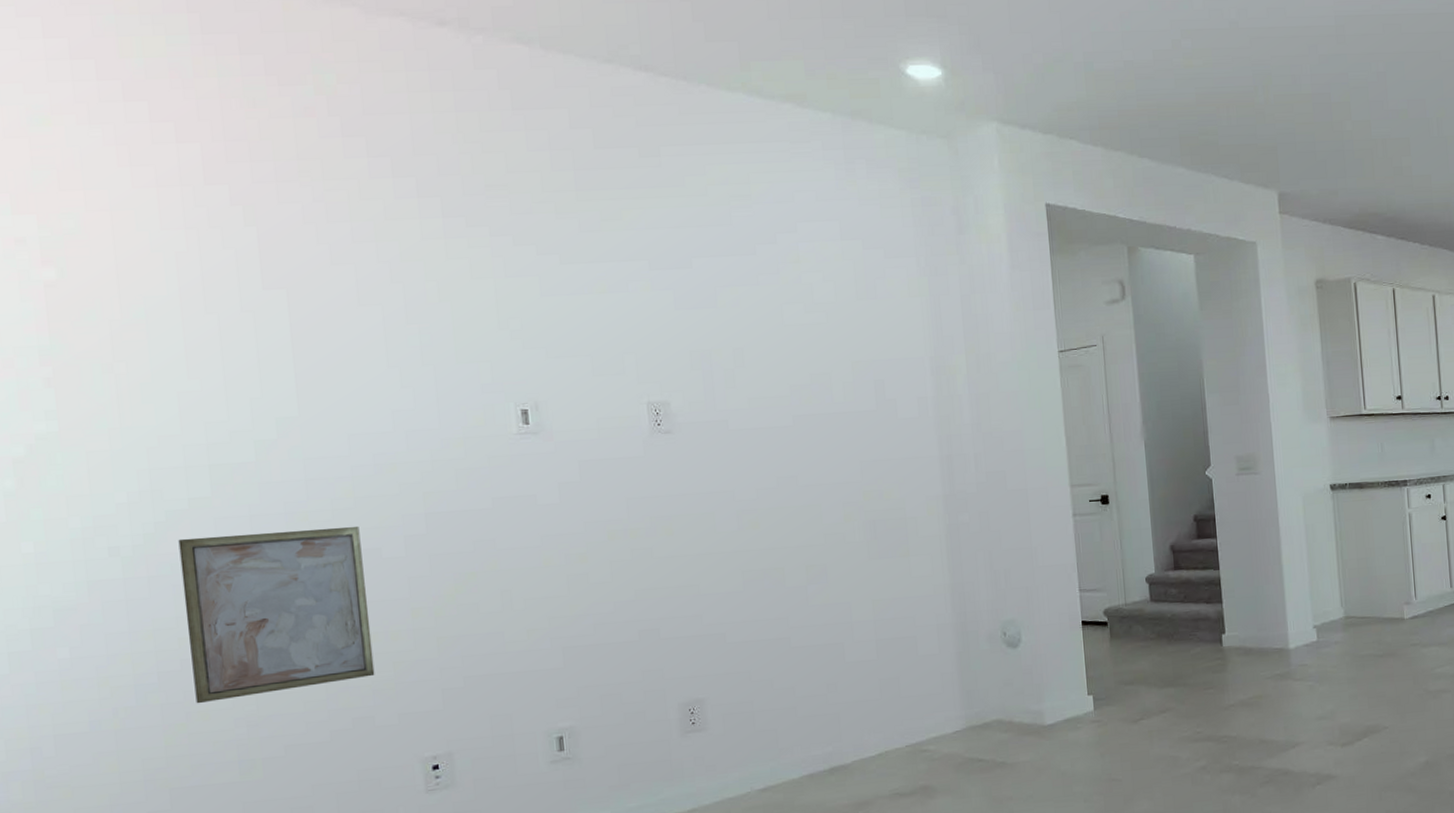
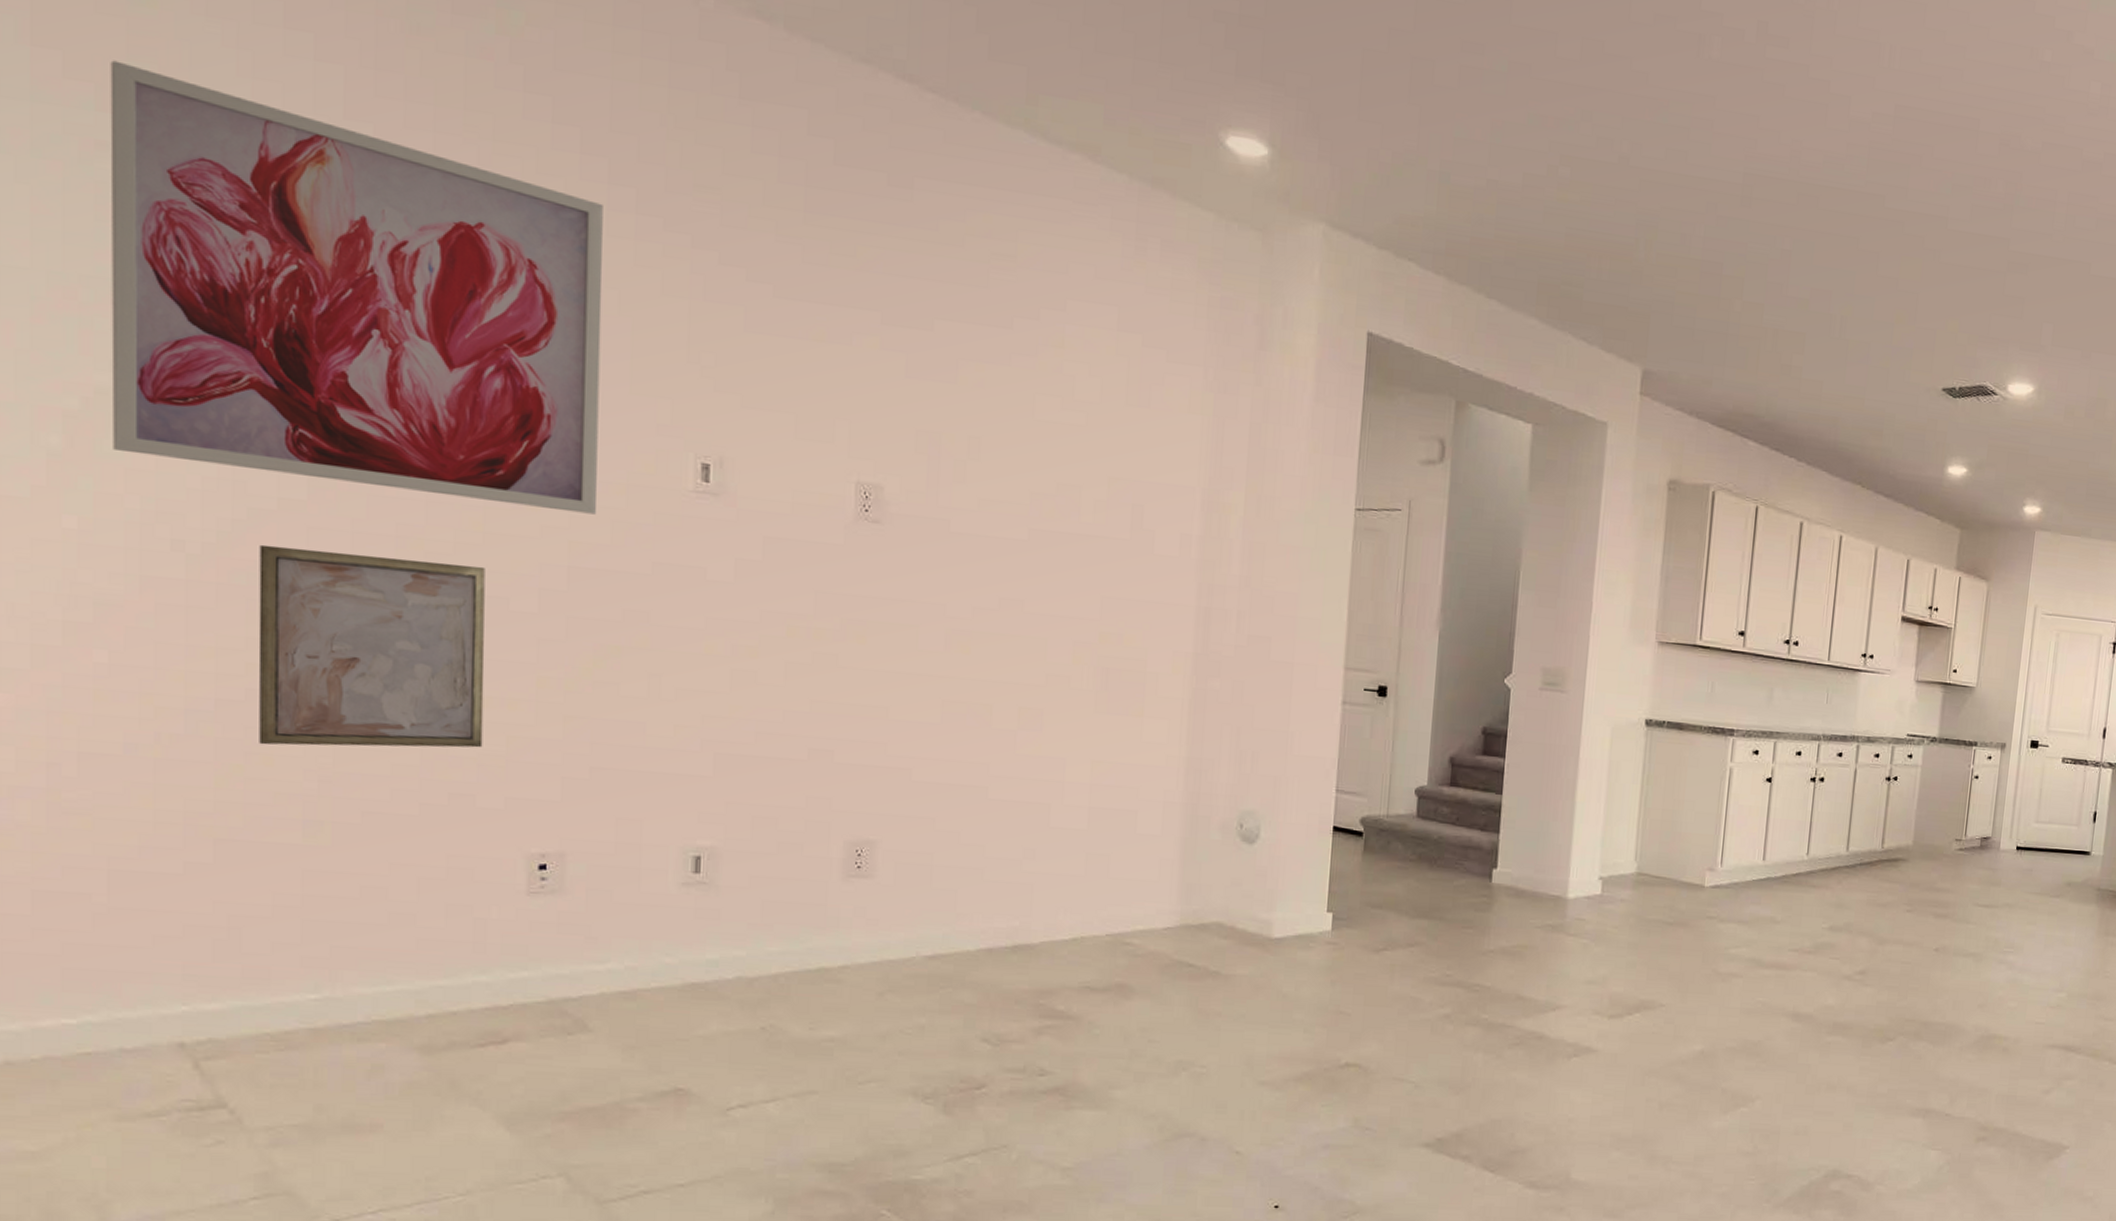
wall art: none [20,172,443,483] -> present [110,60,603,515]

